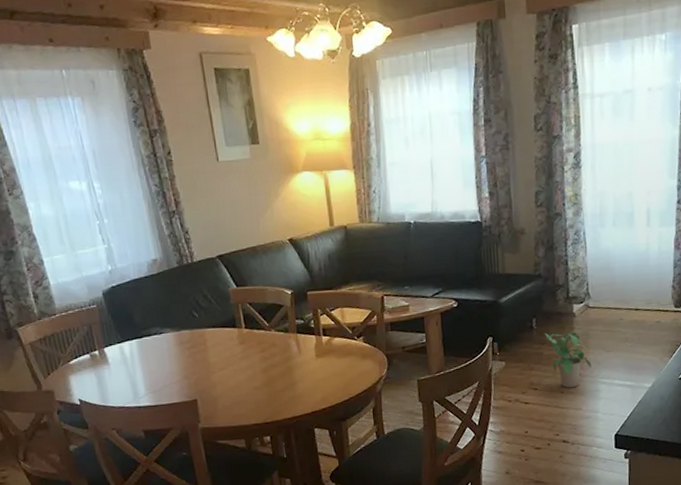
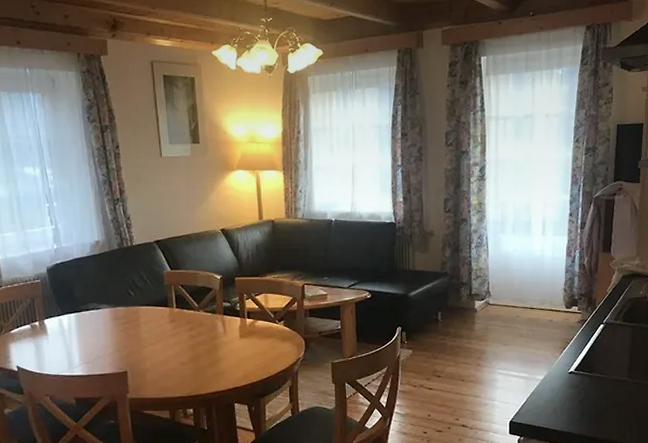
potted plant: present [544,332,592,388] -> none [448,326,490,377]

